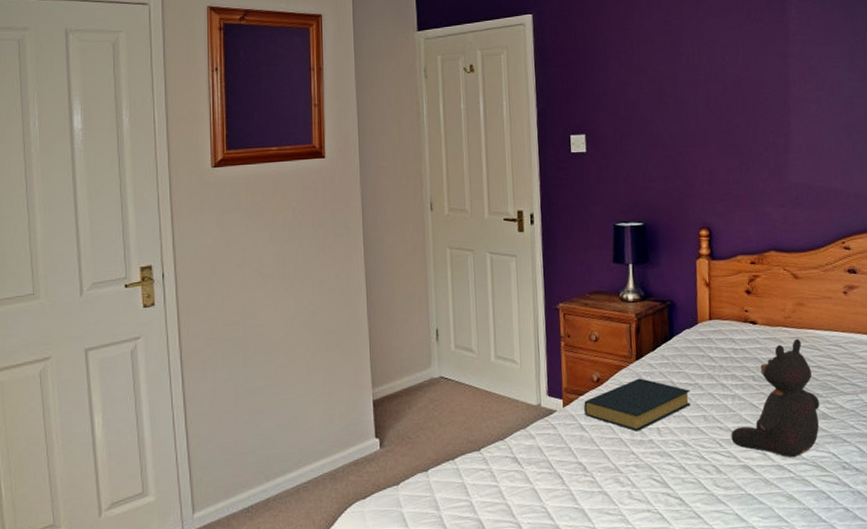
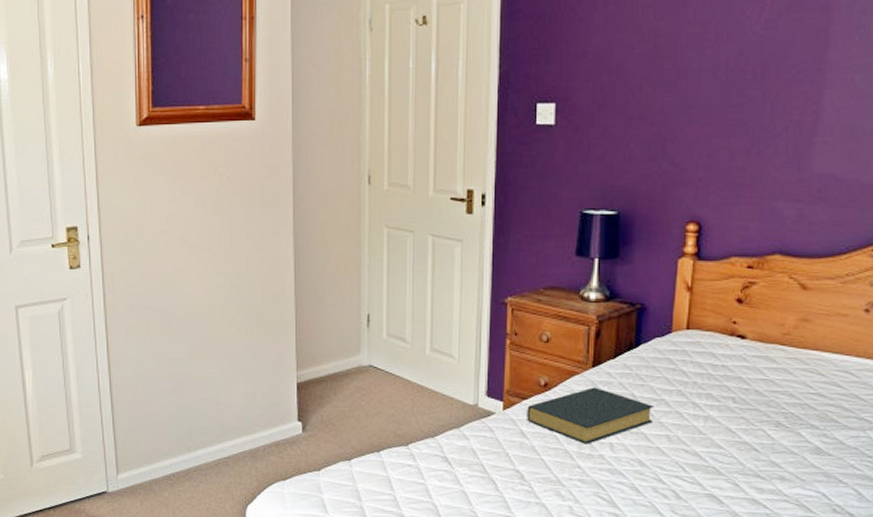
teddy bear: present [731,338,820,457] -> none [698,359,815,492]

